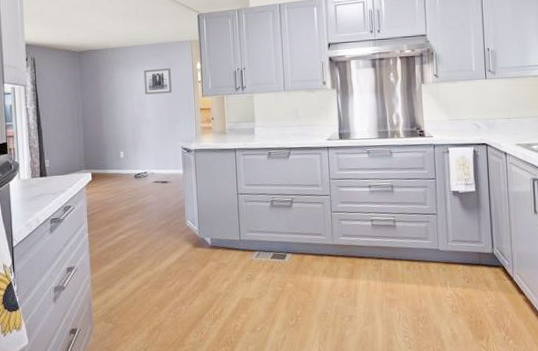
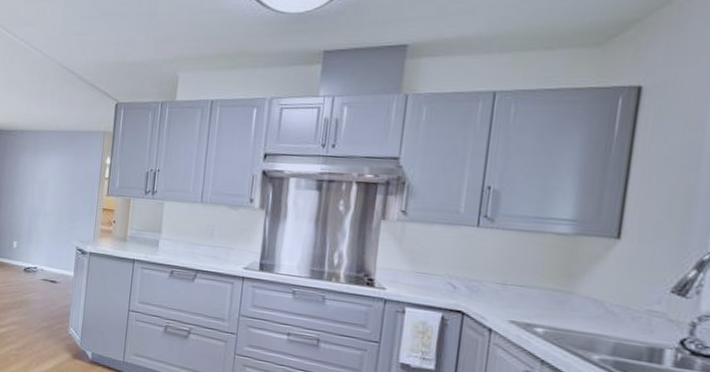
wall art: present [143,67,173,95] -> none [47,158,78,187]

